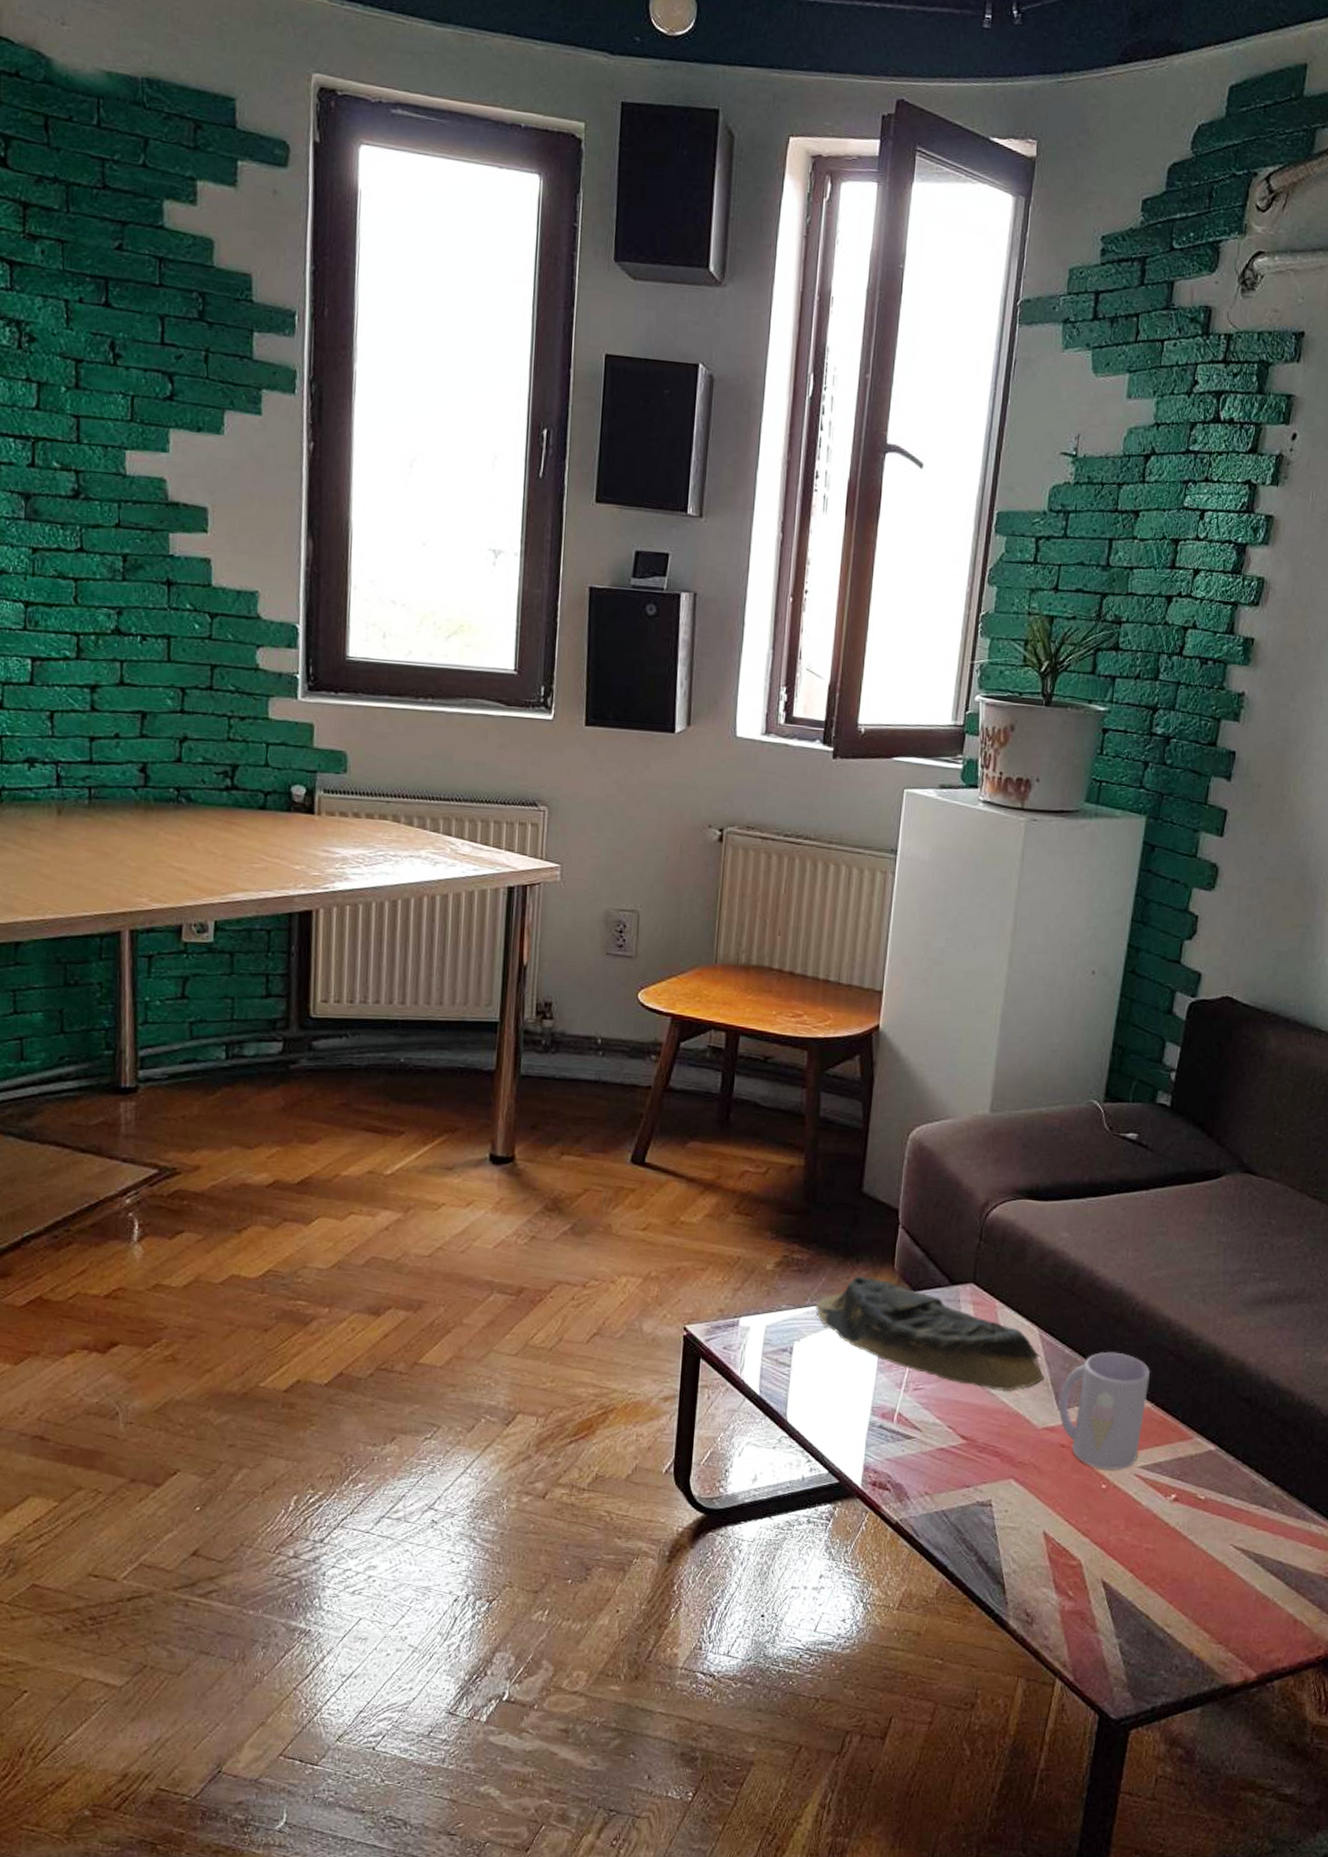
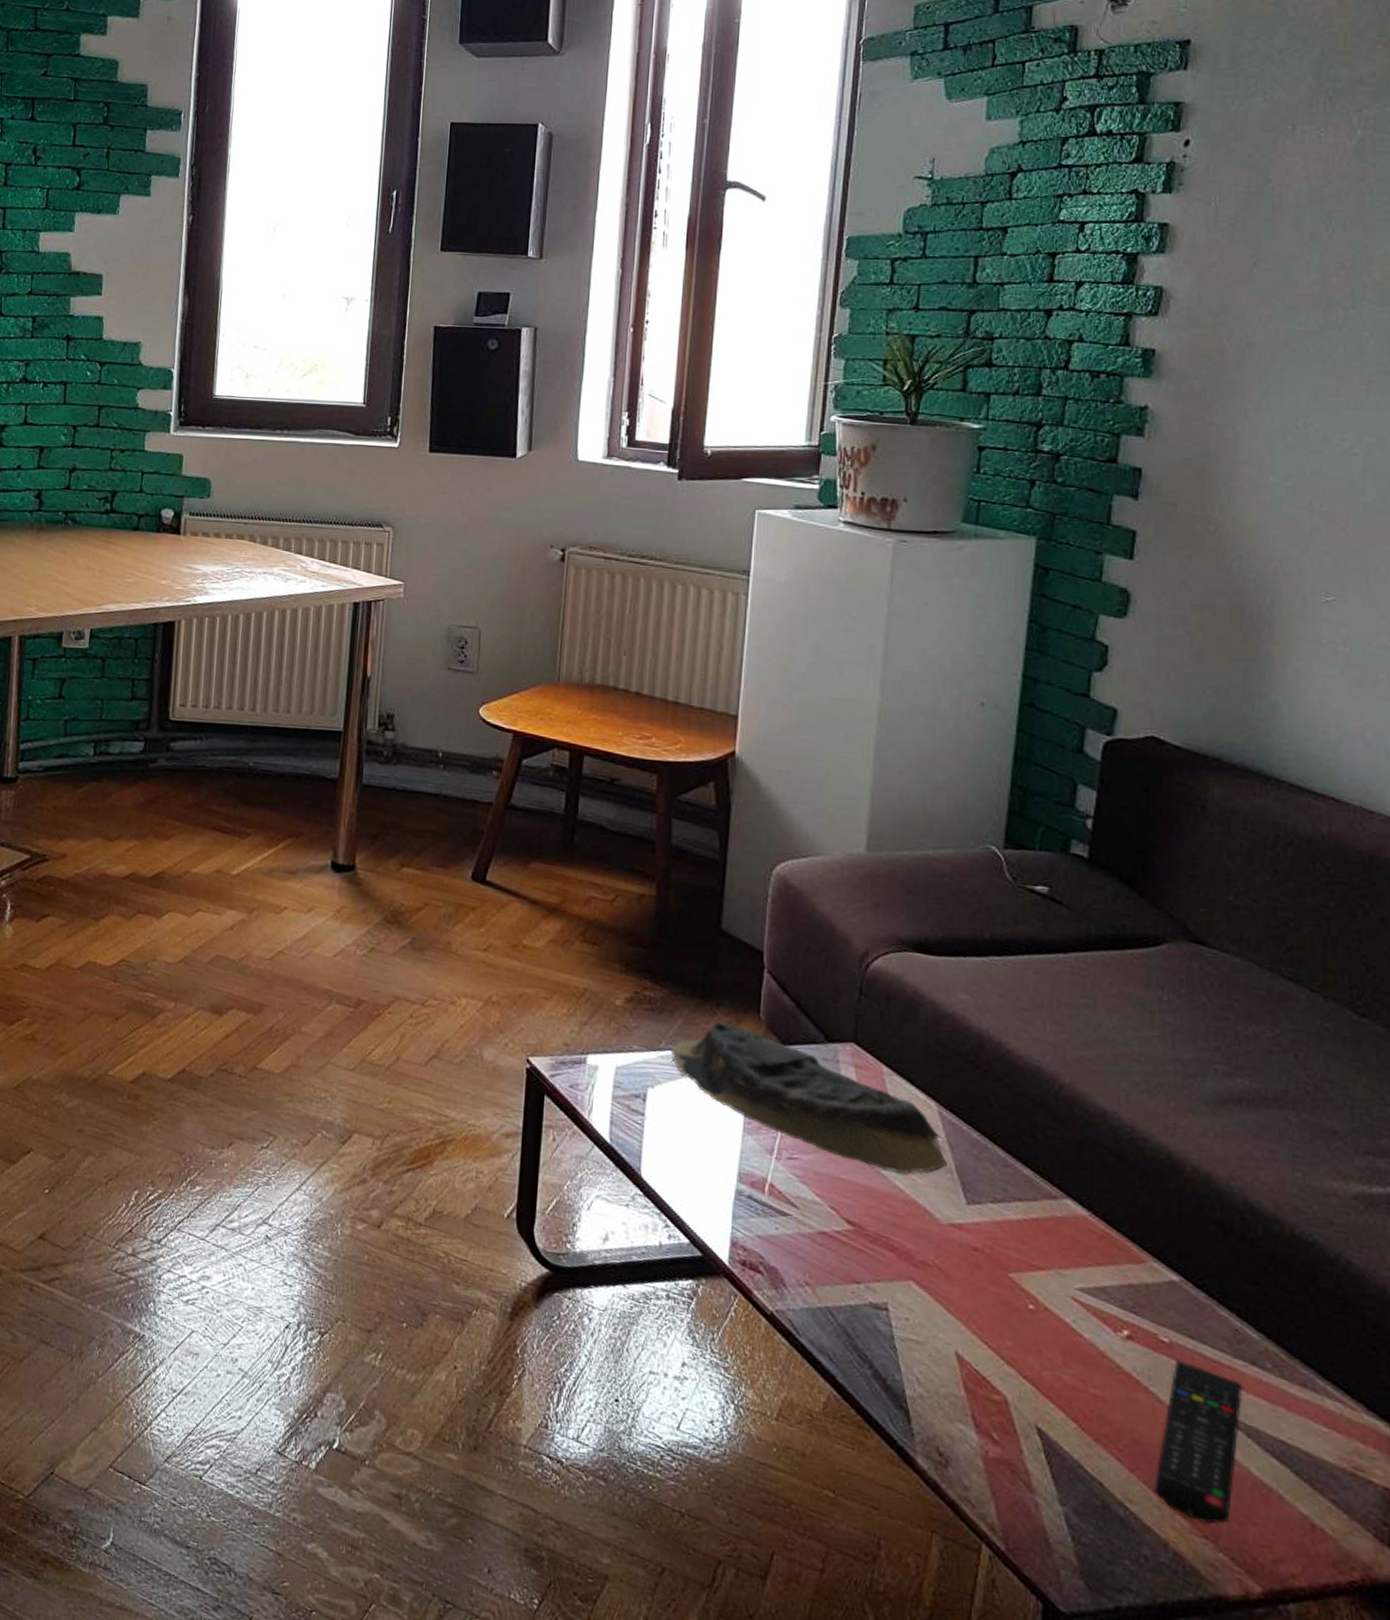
mug: present [1059,1352,1151,1471] -> none [967,1141,1085,1290]
remote control: none [1186,1511,1255,1632] -> present [1154,1359,1243,1524]

